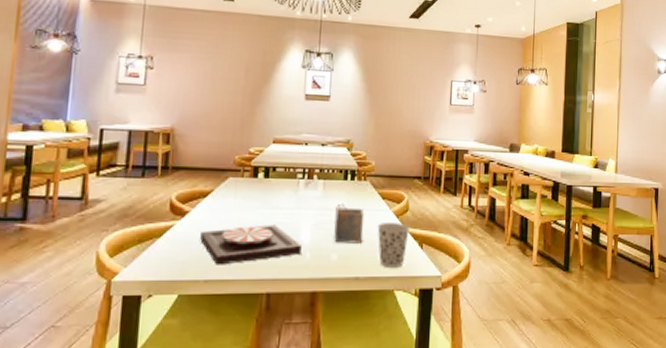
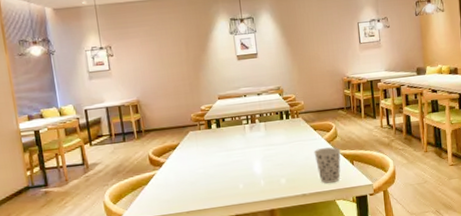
plate: present [200,225,302,265] -> none [176,163,257,200]
napkin holder: present [333,203,365,243] -> none [277,138,304,170]

